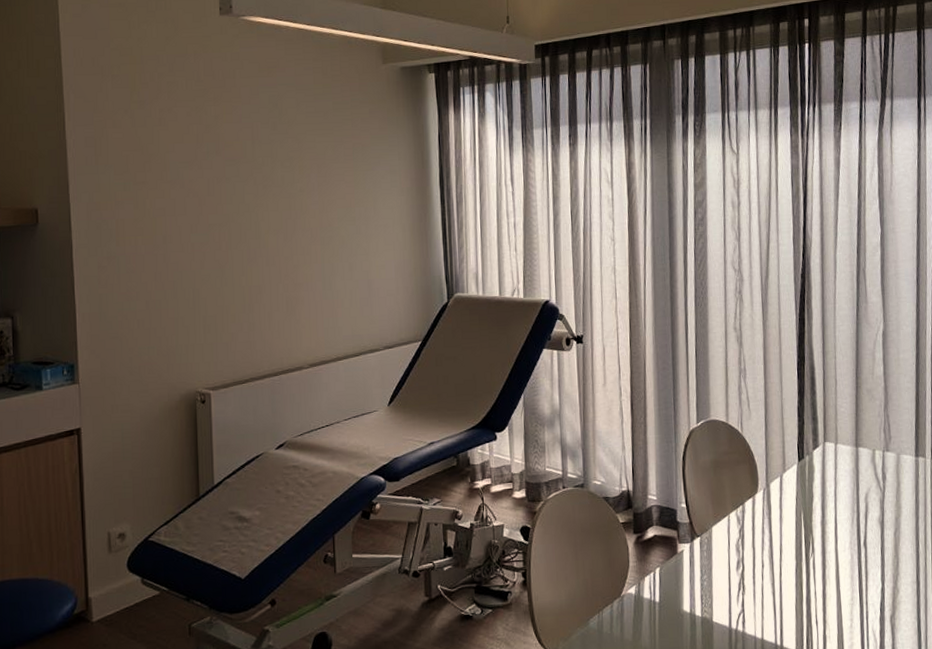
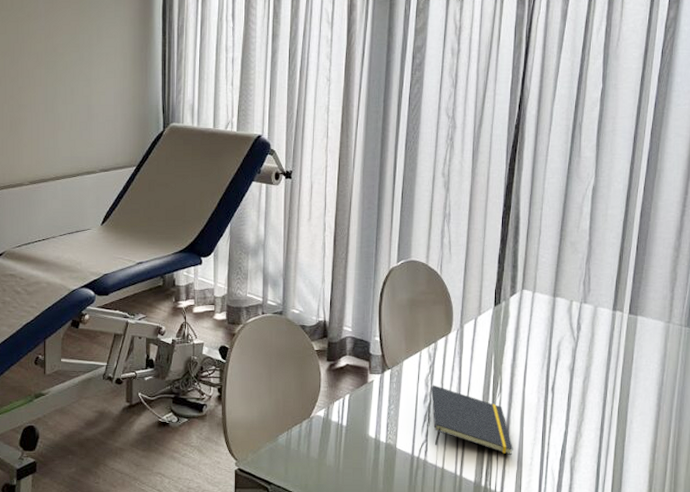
notepad: none [742,549,832,619] -> present [431,384,513,456]

